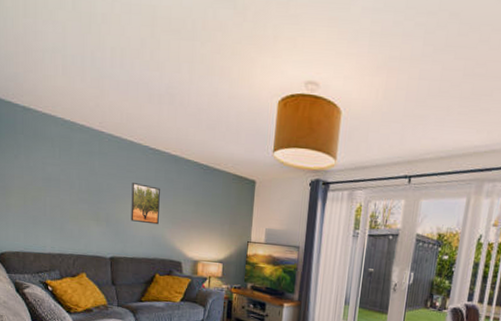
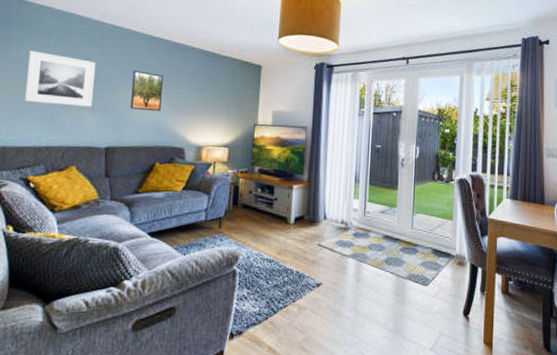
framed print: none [36,159,98,218] -> present [24,50,96,107]

